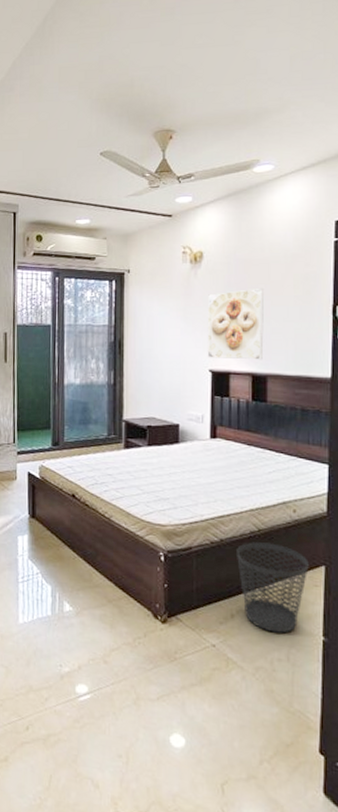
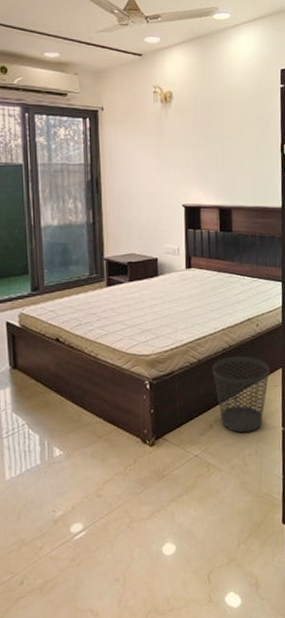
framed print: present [207,287,264,360] -> none [179,127,228,194]

